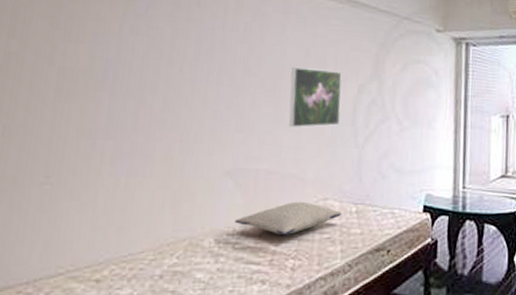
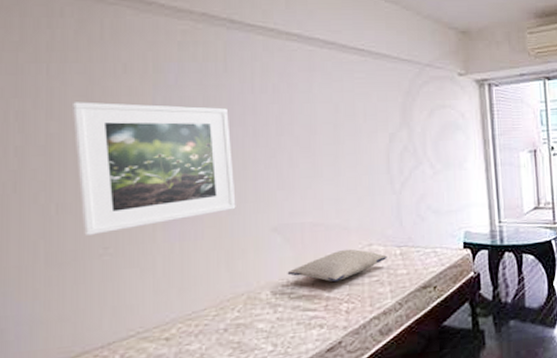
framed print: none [27,22,196,162] -> present [71,102,236,235]
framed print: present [289,67,342,128] -> none [323,122,375,181]

